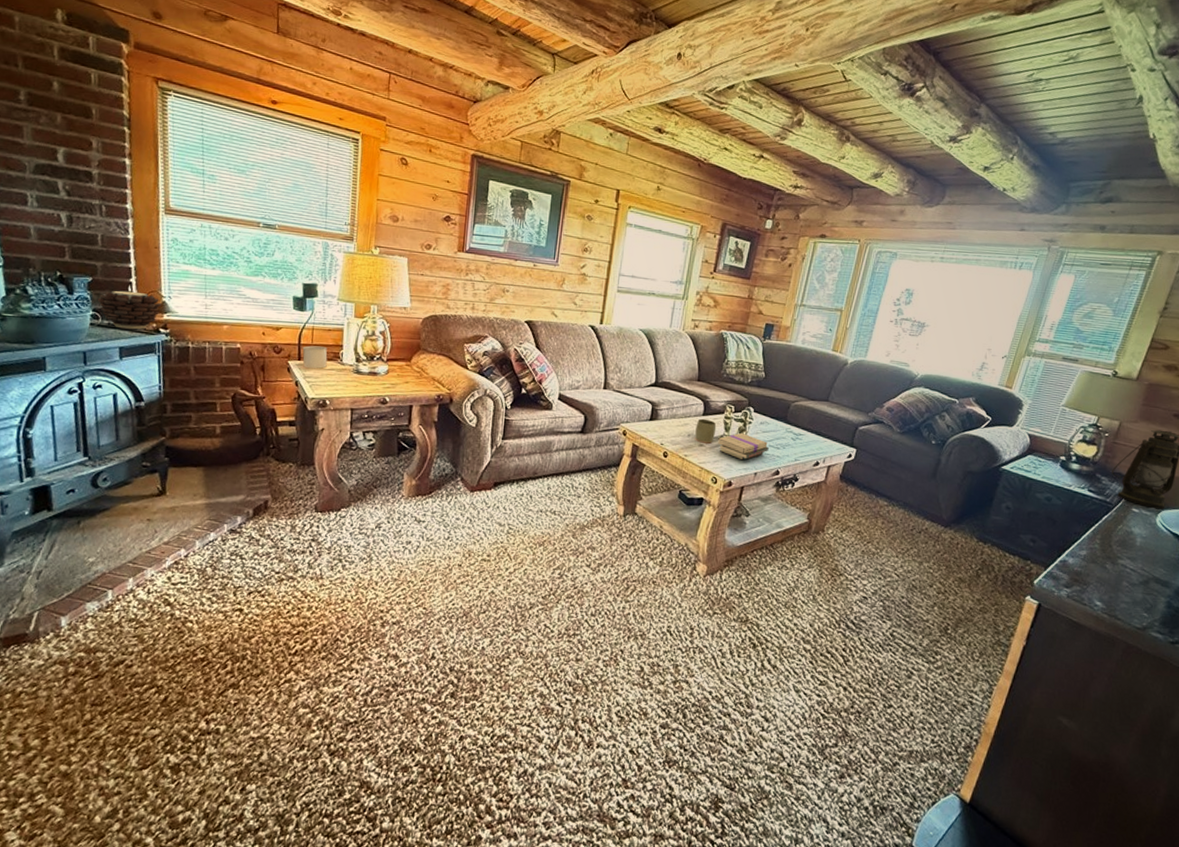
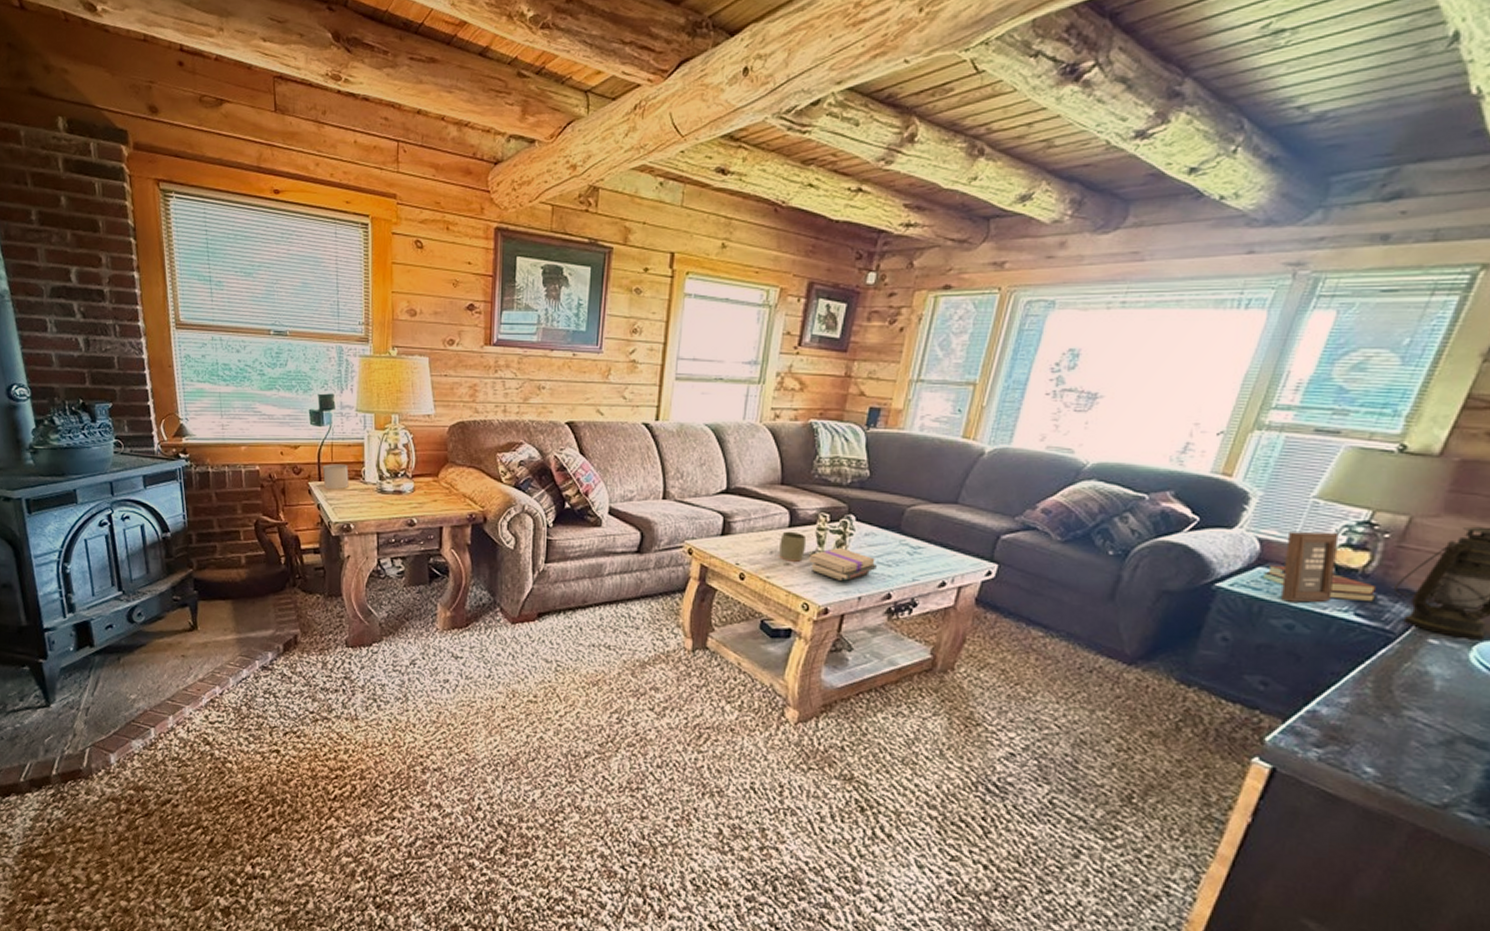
candle: present [97,285,163,330] -> none [118,408,180,456]
books: none [1031,453,1101,482] -> present [1262,564,1377,603]
picture frame: none [1042,430,1078,482] -> present [1279,532,1339,603]

